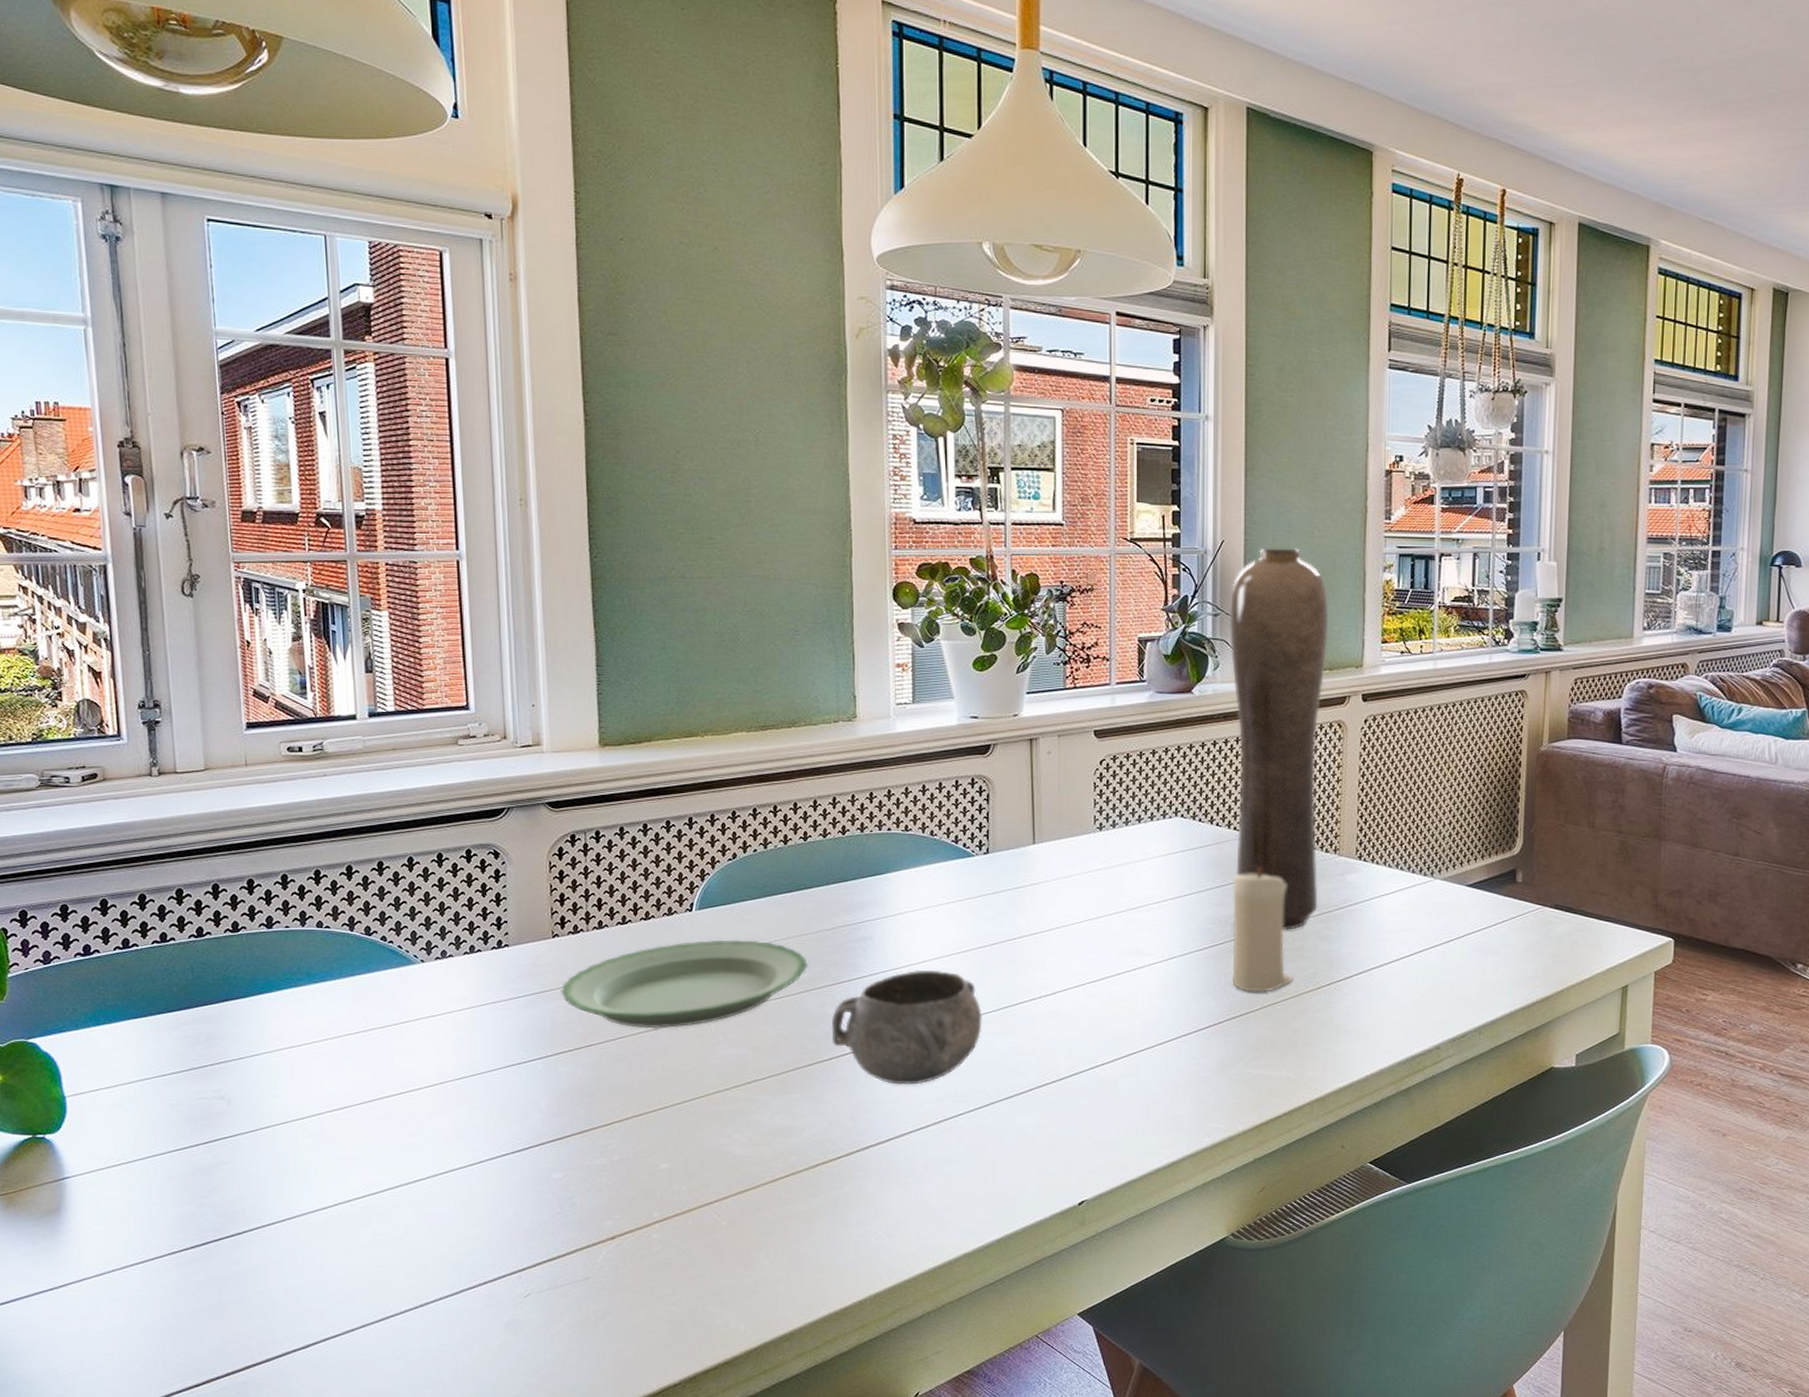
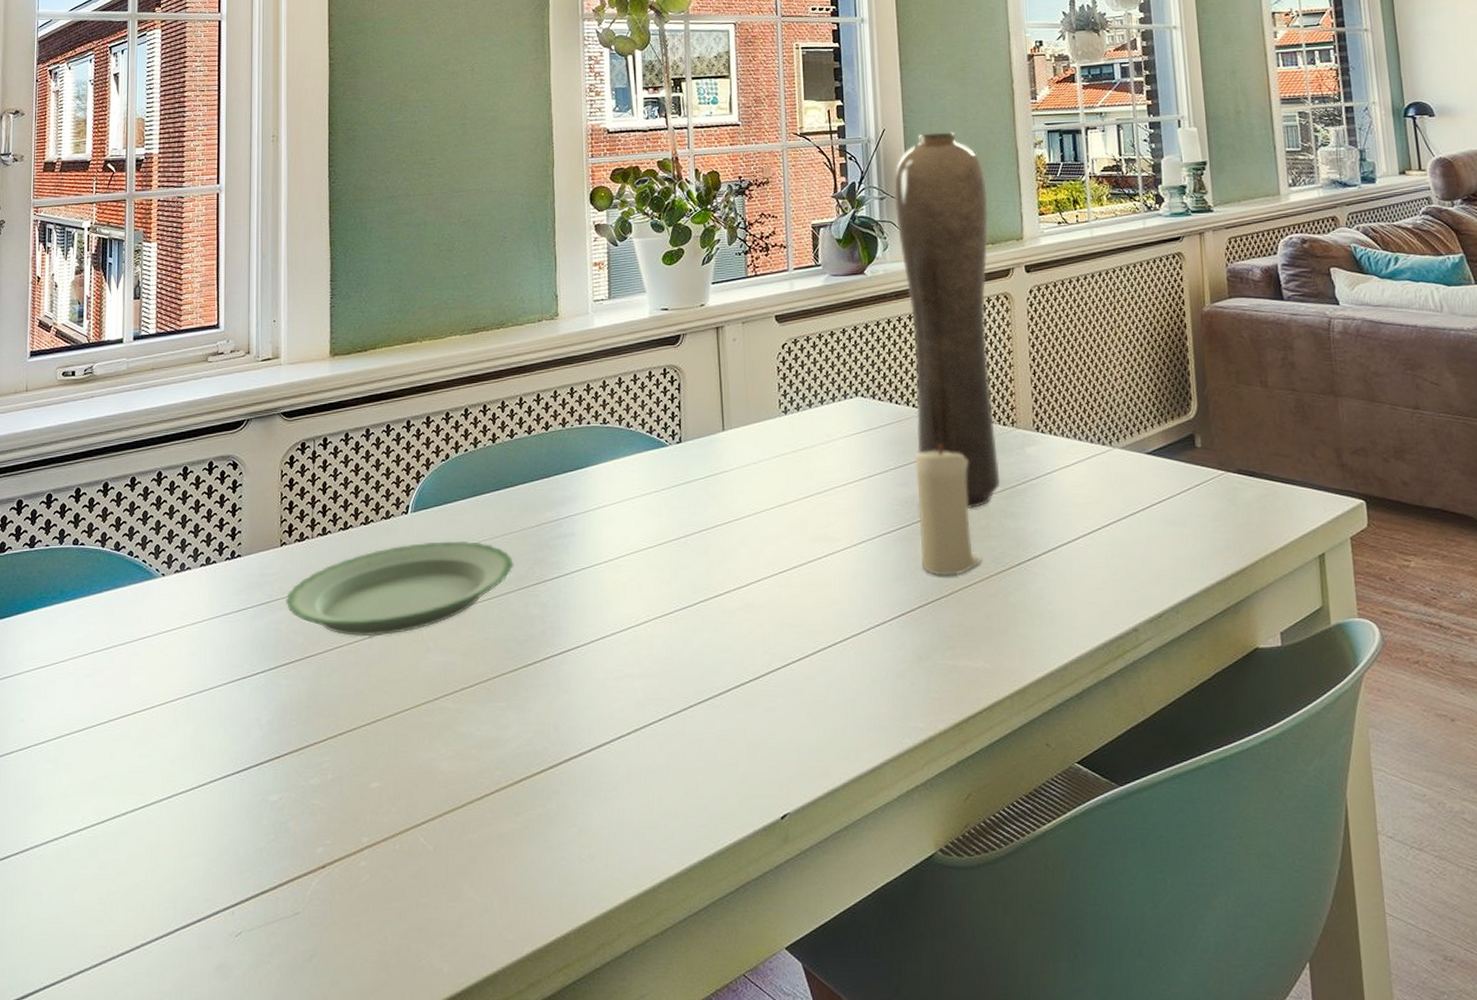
decorative bowl: present [831,969,982,1085] -> none [535,564,680,689]

